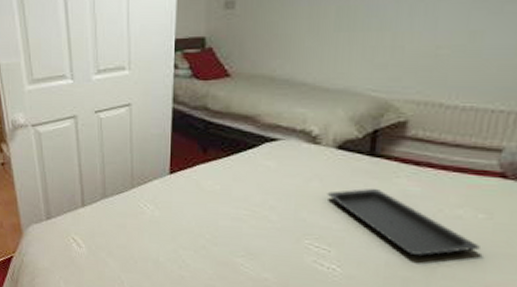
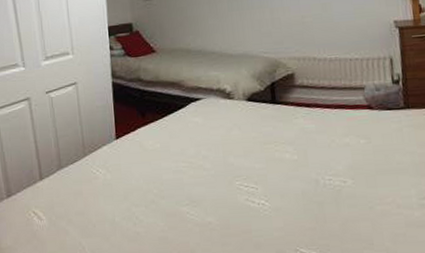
serving tray: present [327,188,480,255] -> none [246,129,368,181]

